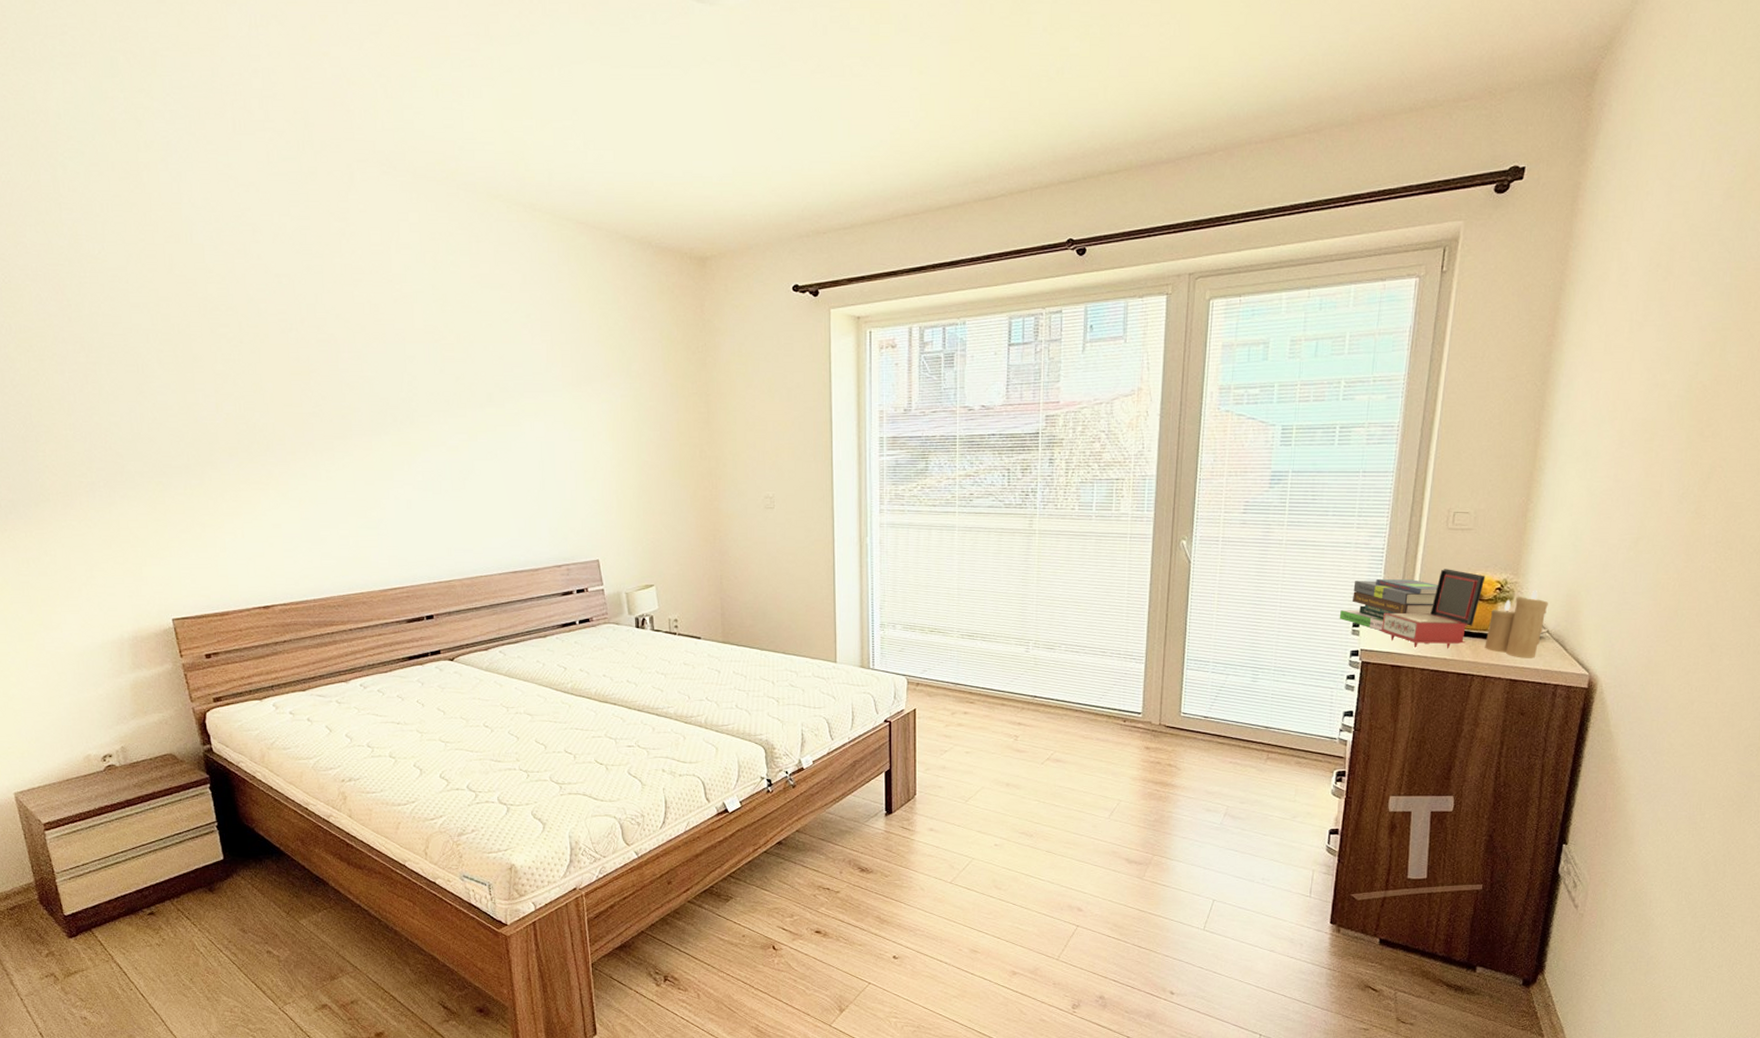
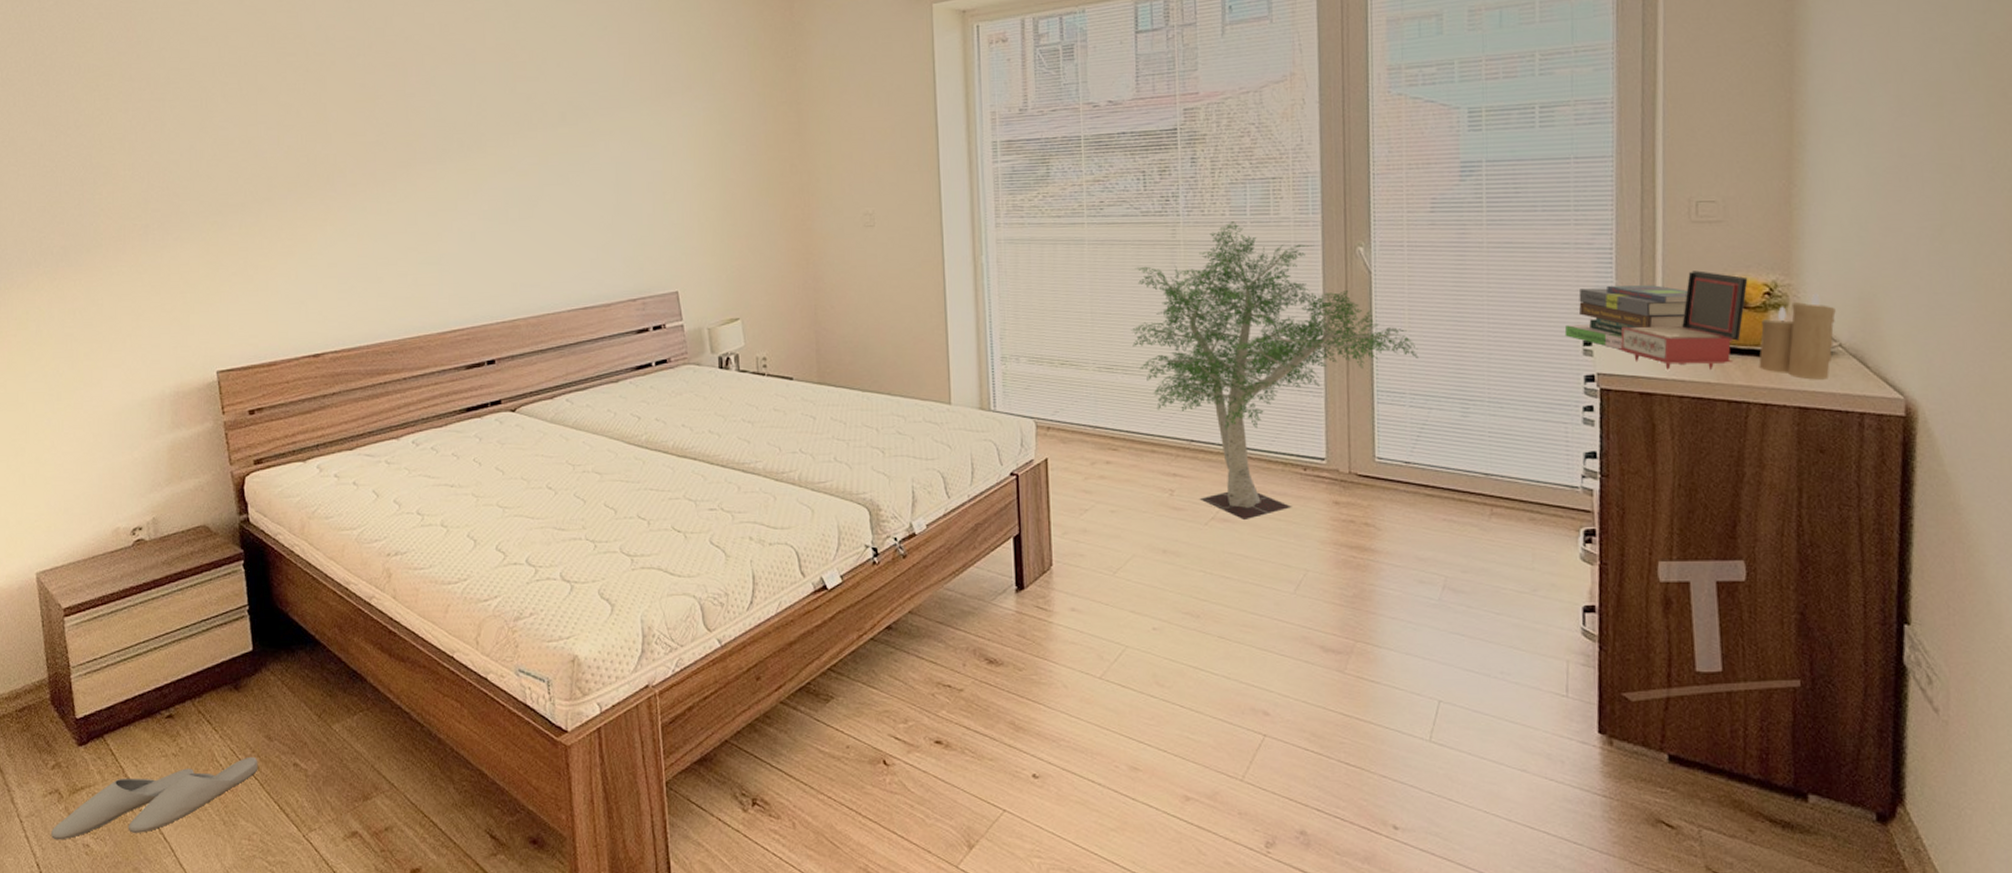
slippers: none [50,946,235,1014] -> present [50,756,258,840]
potted tree: none [990,515,1223,761] -> present [1130,221,1419,521]

